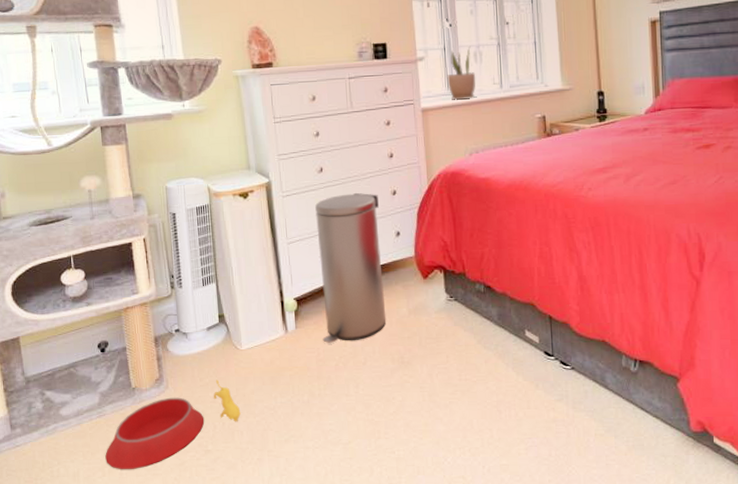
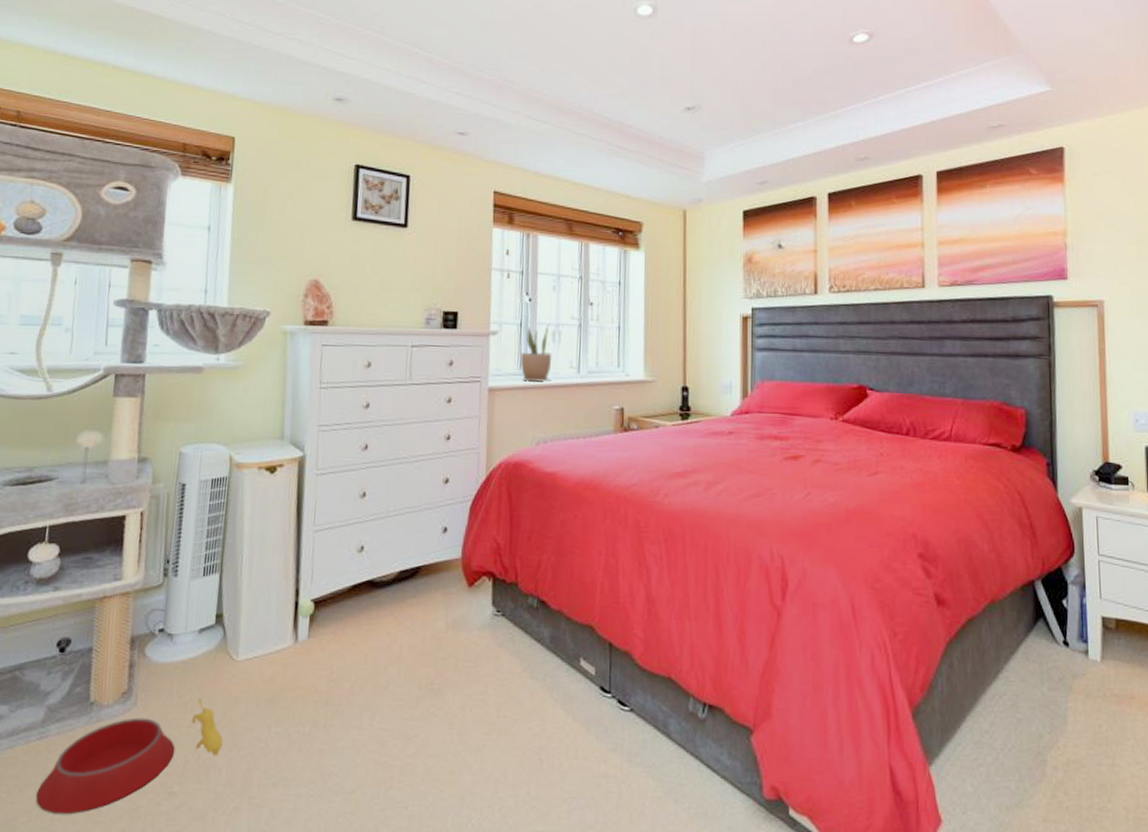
pedal bin: present [315,193,386,343] -> none [339,478,428,659]

